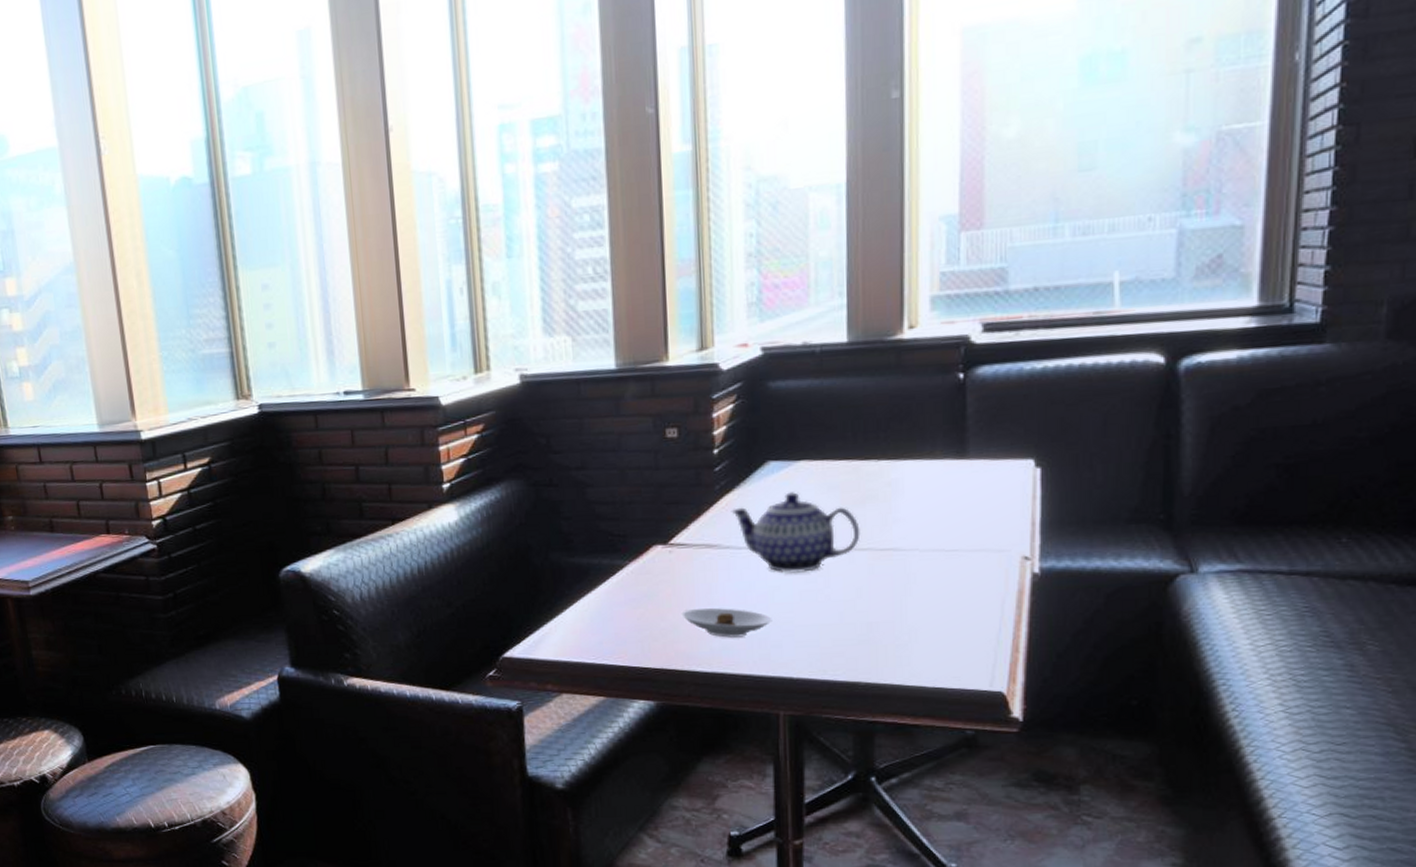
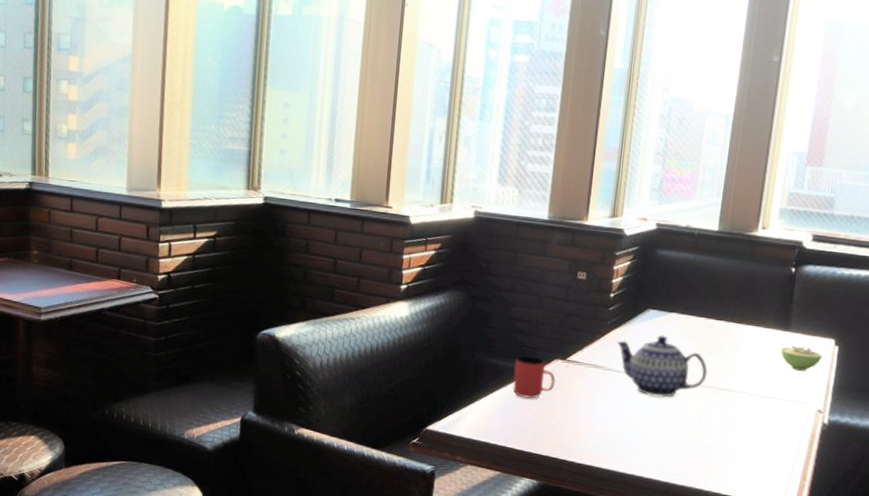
cup: none [602,546,658,600] -> present [513,356,556,399]
saucer: present [681,607,772,638] -> none [568,413,635,440]
sugar bowl: none [959,476,1019,509] -> present [781,345,823,371]

